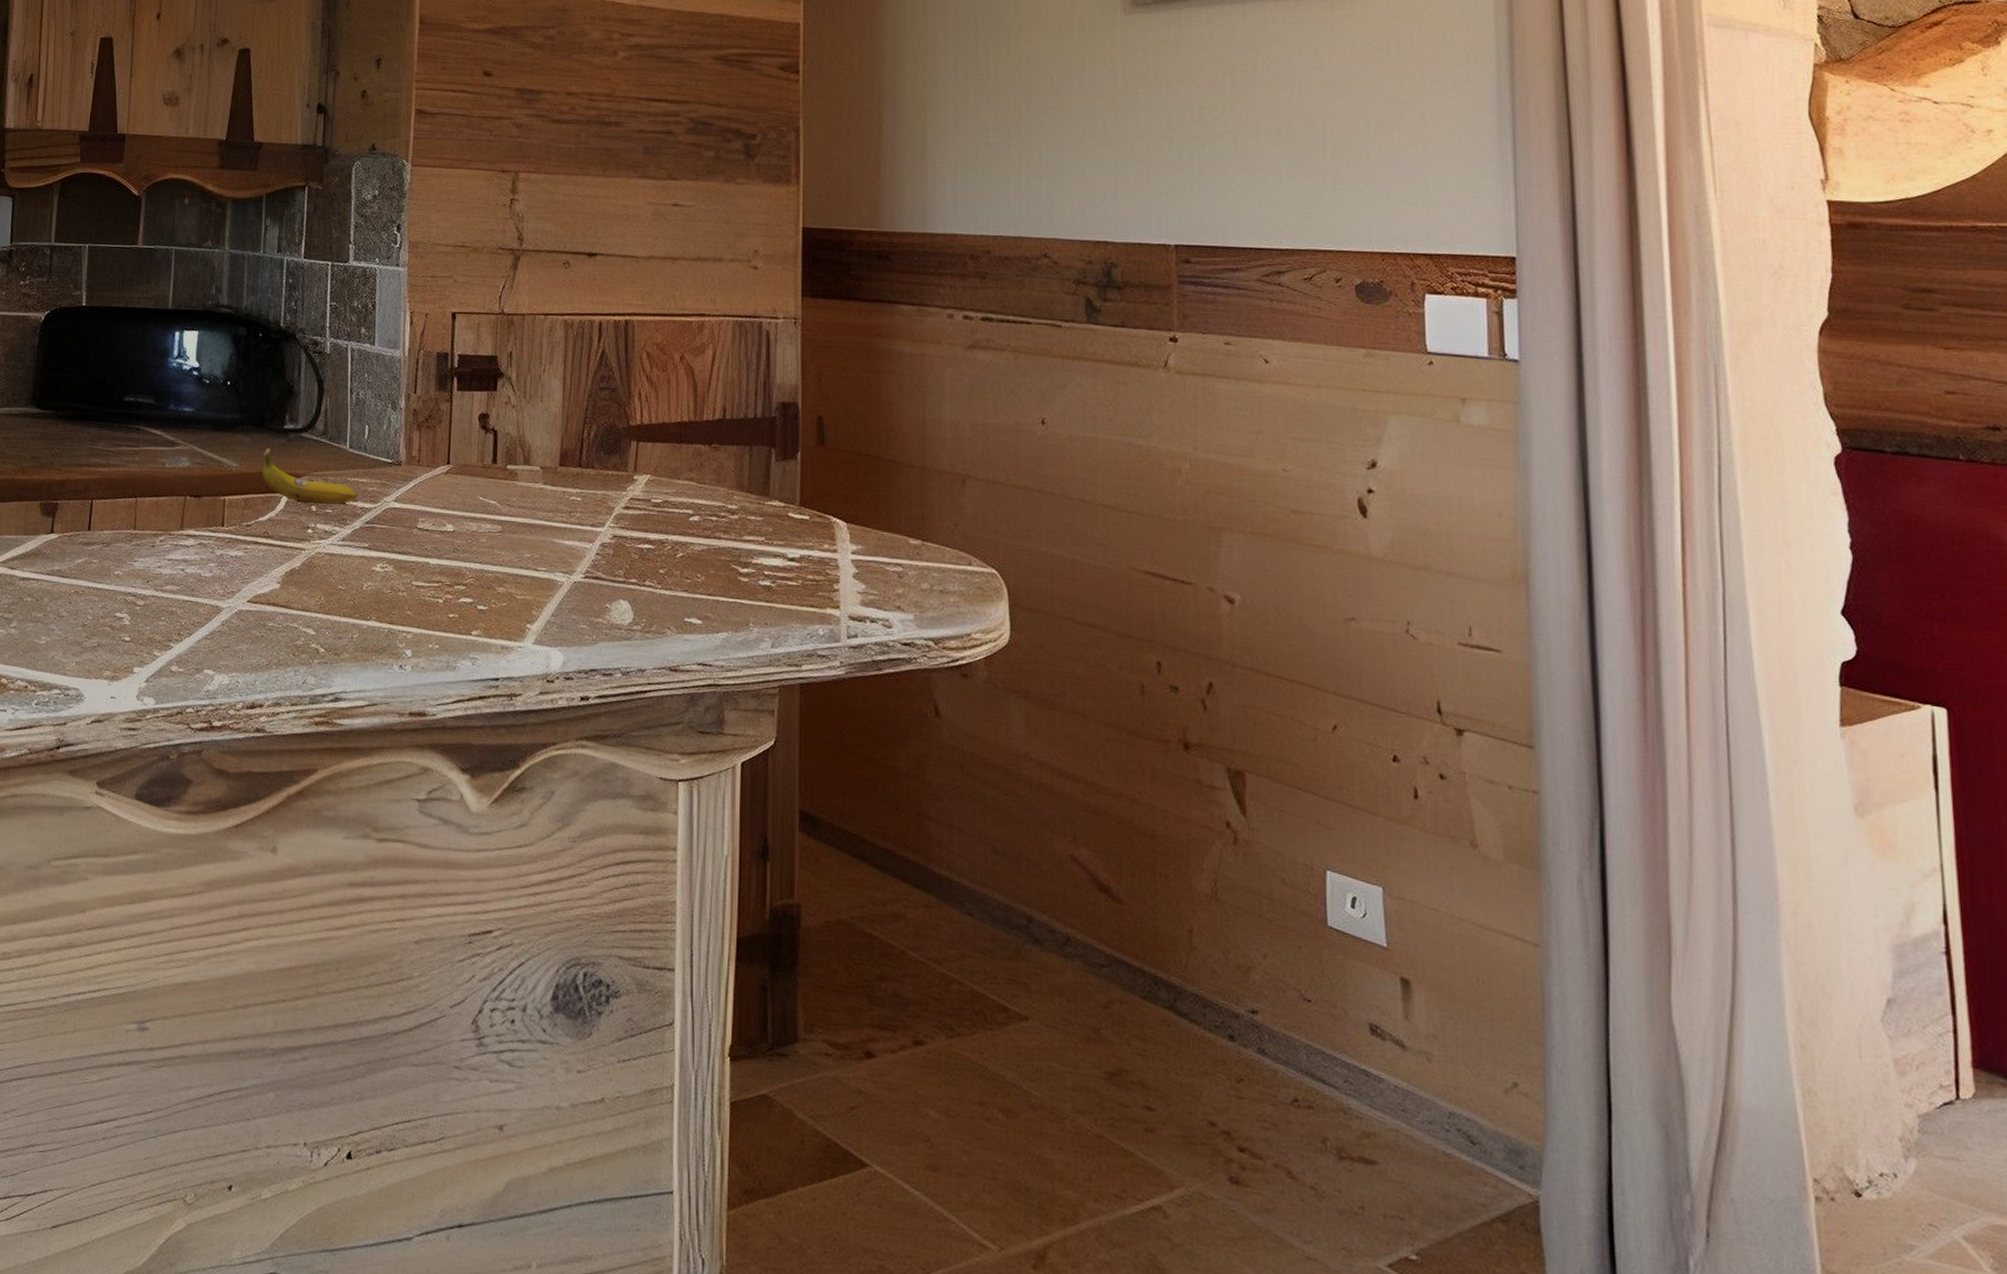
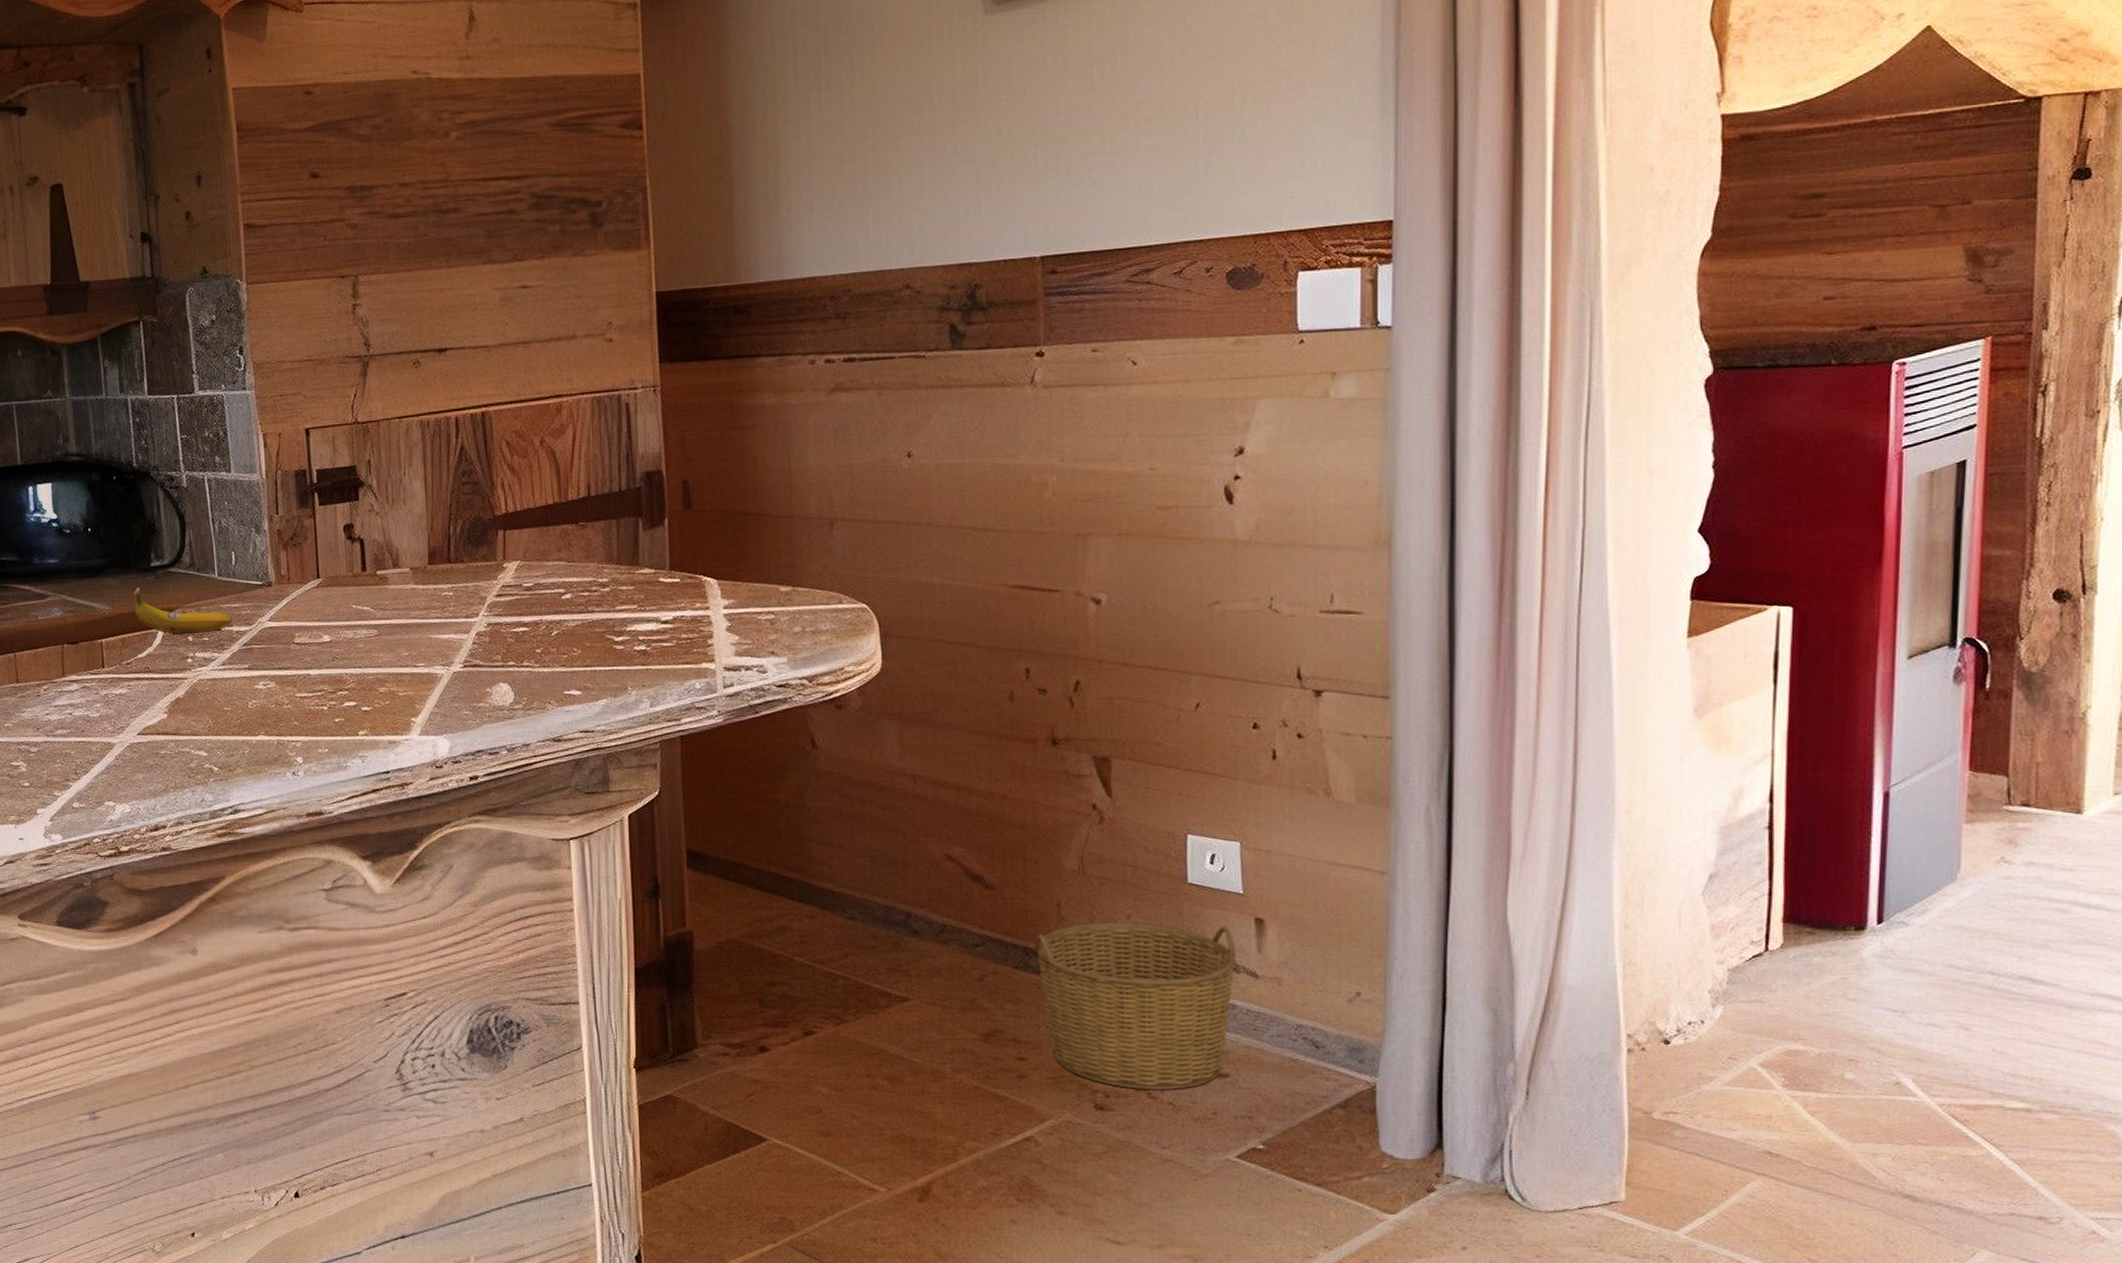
basket: none [1165,957,1382,1172] -> present [1035,922,1237,1090]

